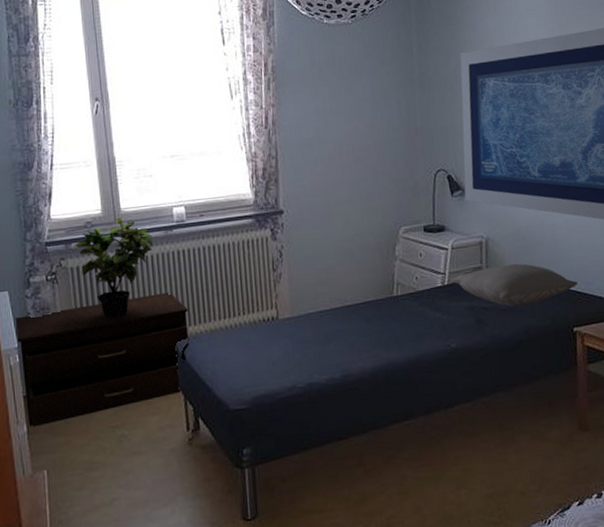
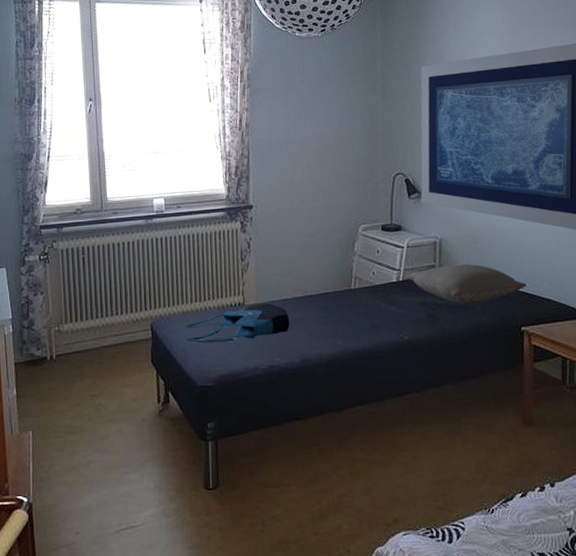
drawer: present [15,292,190,428] -> none [10,276,163,392]
potted plant: present [75,217,153,318] -> none [66,206,134,297]
tote bag: none [212,316,329,363] -> present [183,303,290,343]

